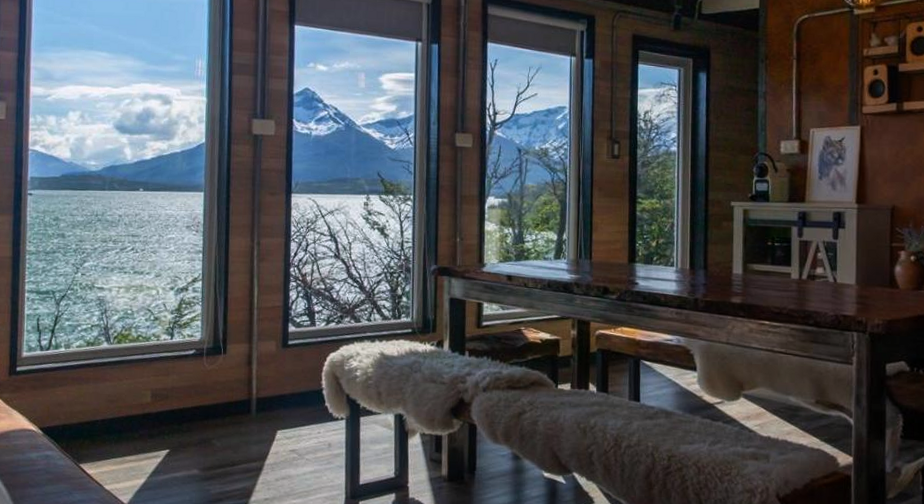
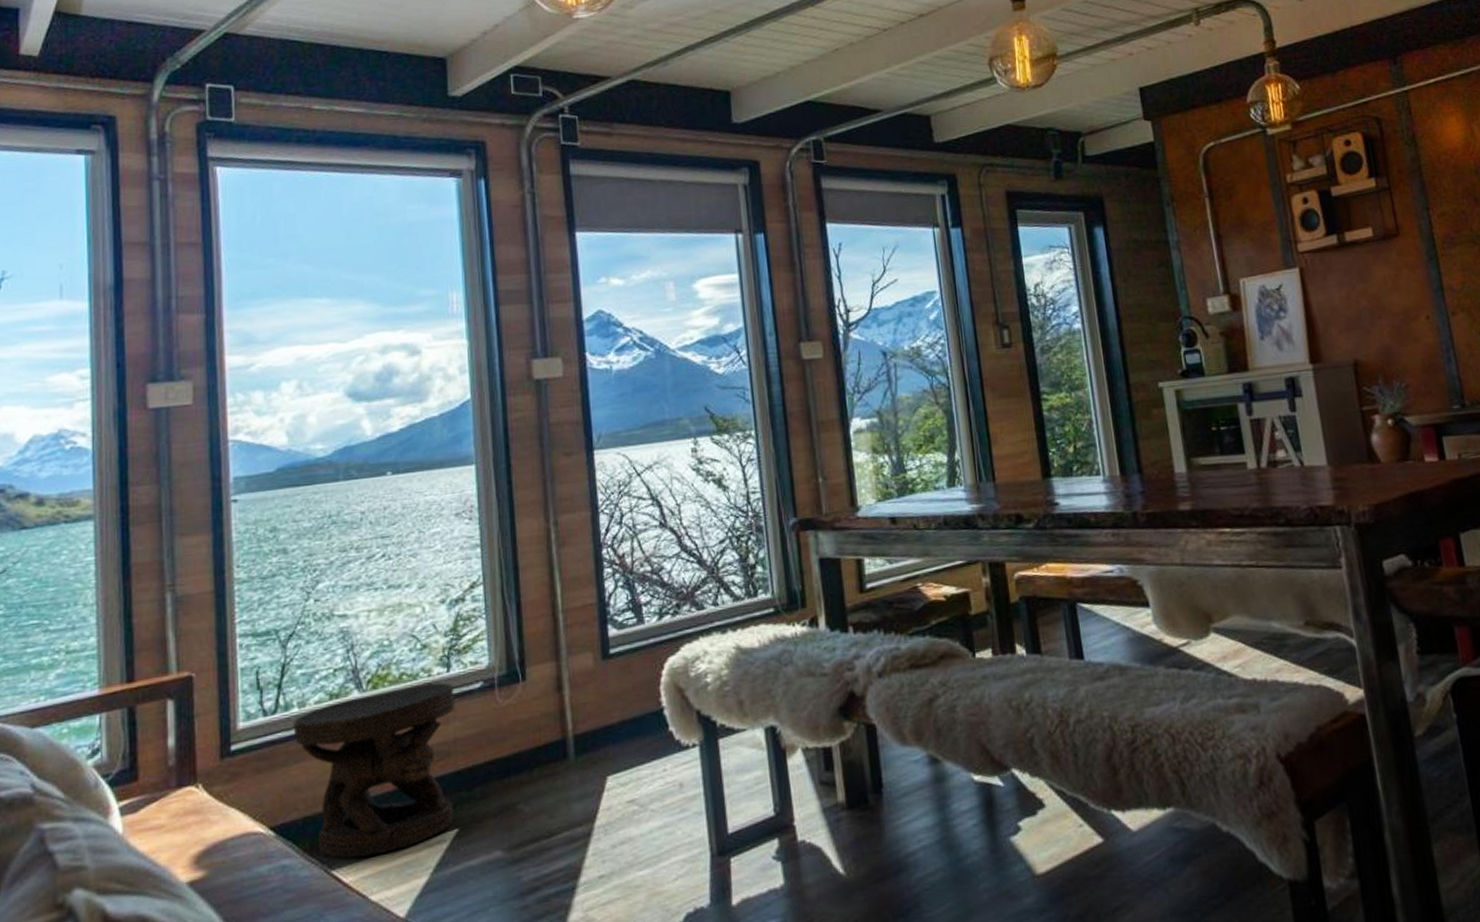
side table: none [60,345,175,459] -> present [293,683,455,859]

